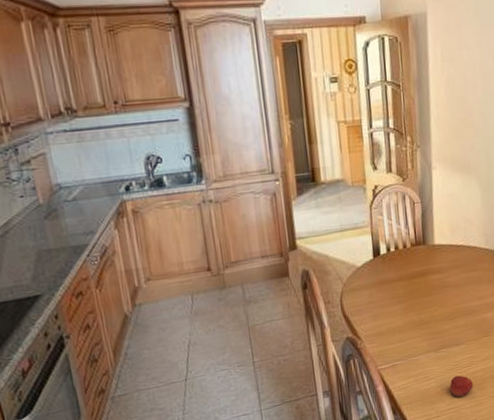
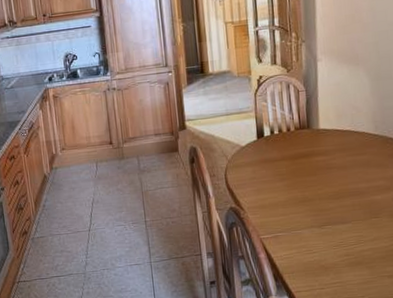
fruit: present [450,375,473,398] -> none [334,252,361,274]

